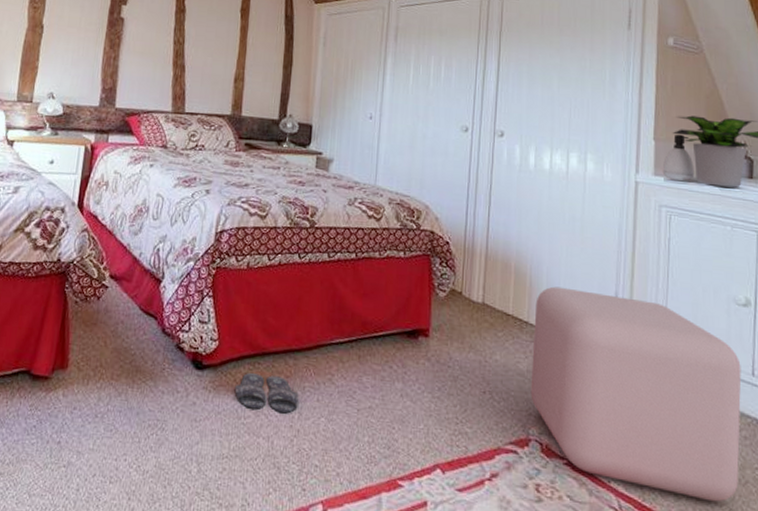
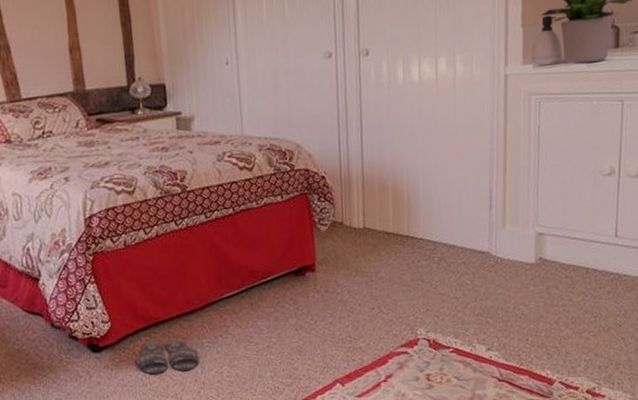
cube: present [530,286,742,502] -> none [414,190,606,355]

